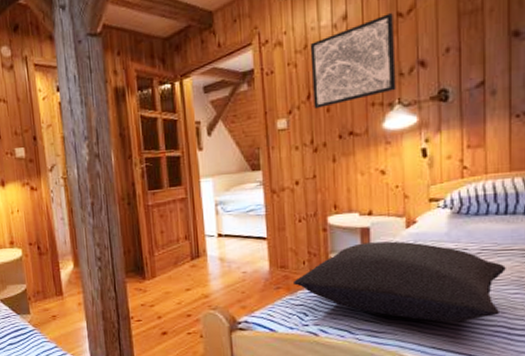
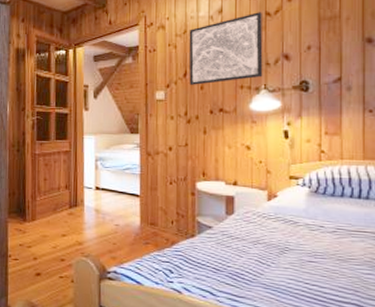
pillow: present [294,241,506,323] -> none [162,210,359,296]

